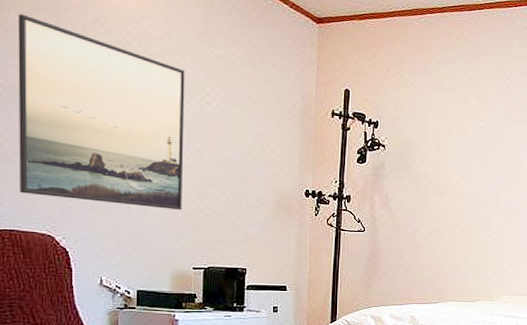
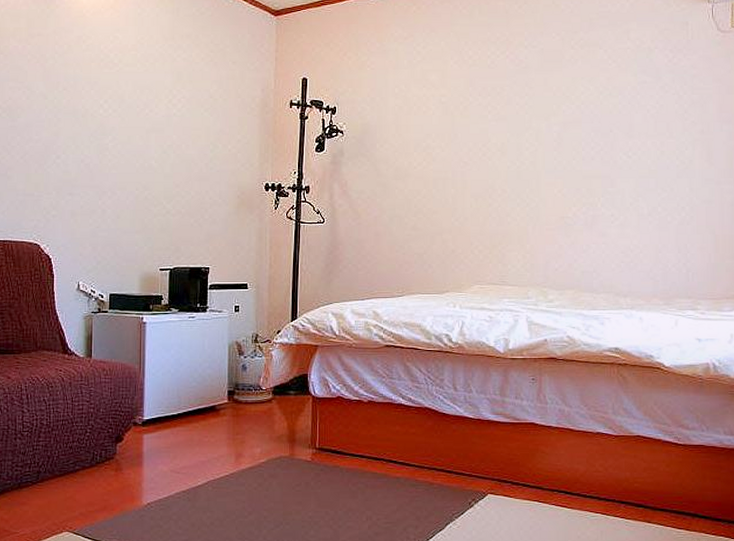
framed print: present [17,14,185,210] -> none [13,41,154,212]

